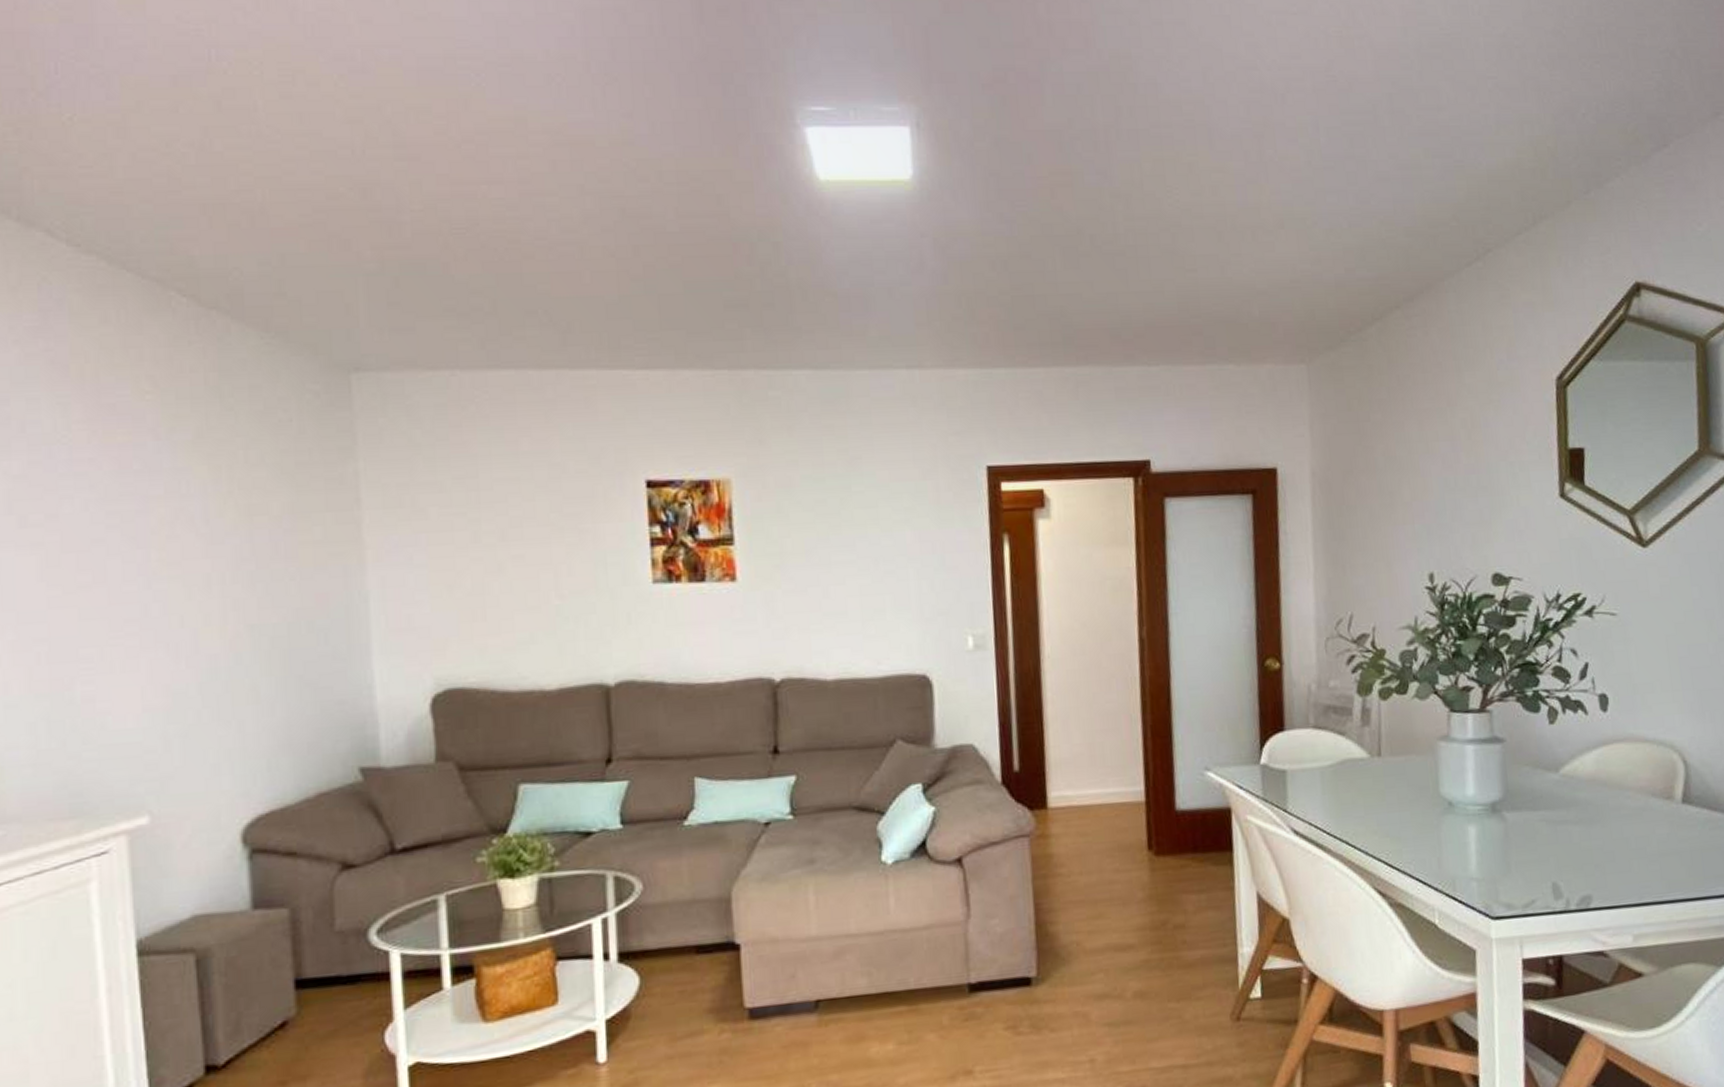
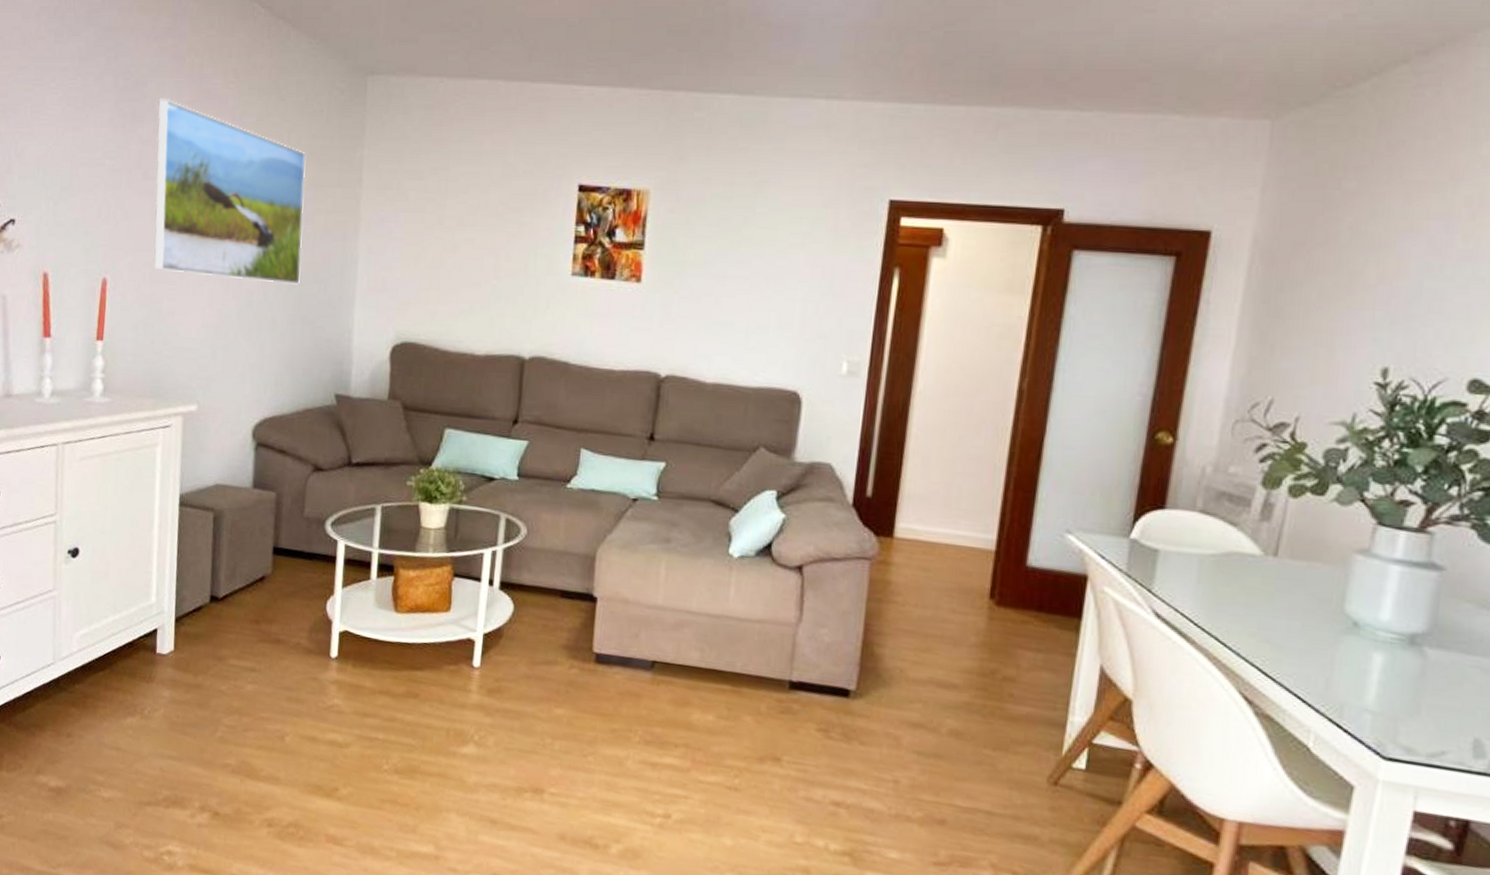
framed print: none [32,419,288,646] -> present [154,98,306,285]

